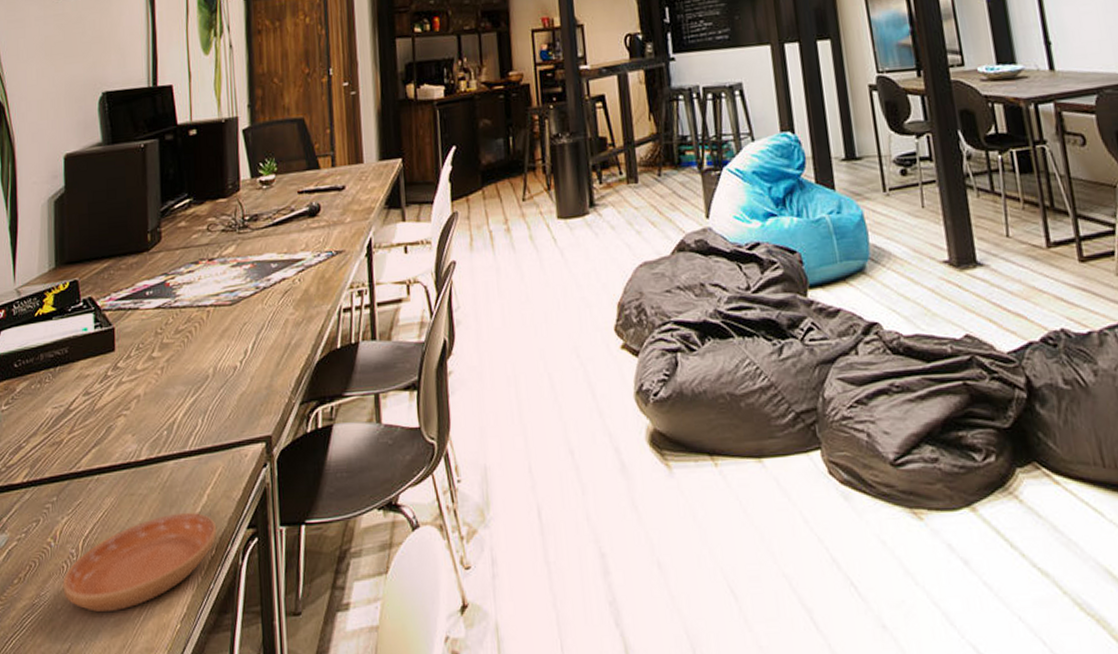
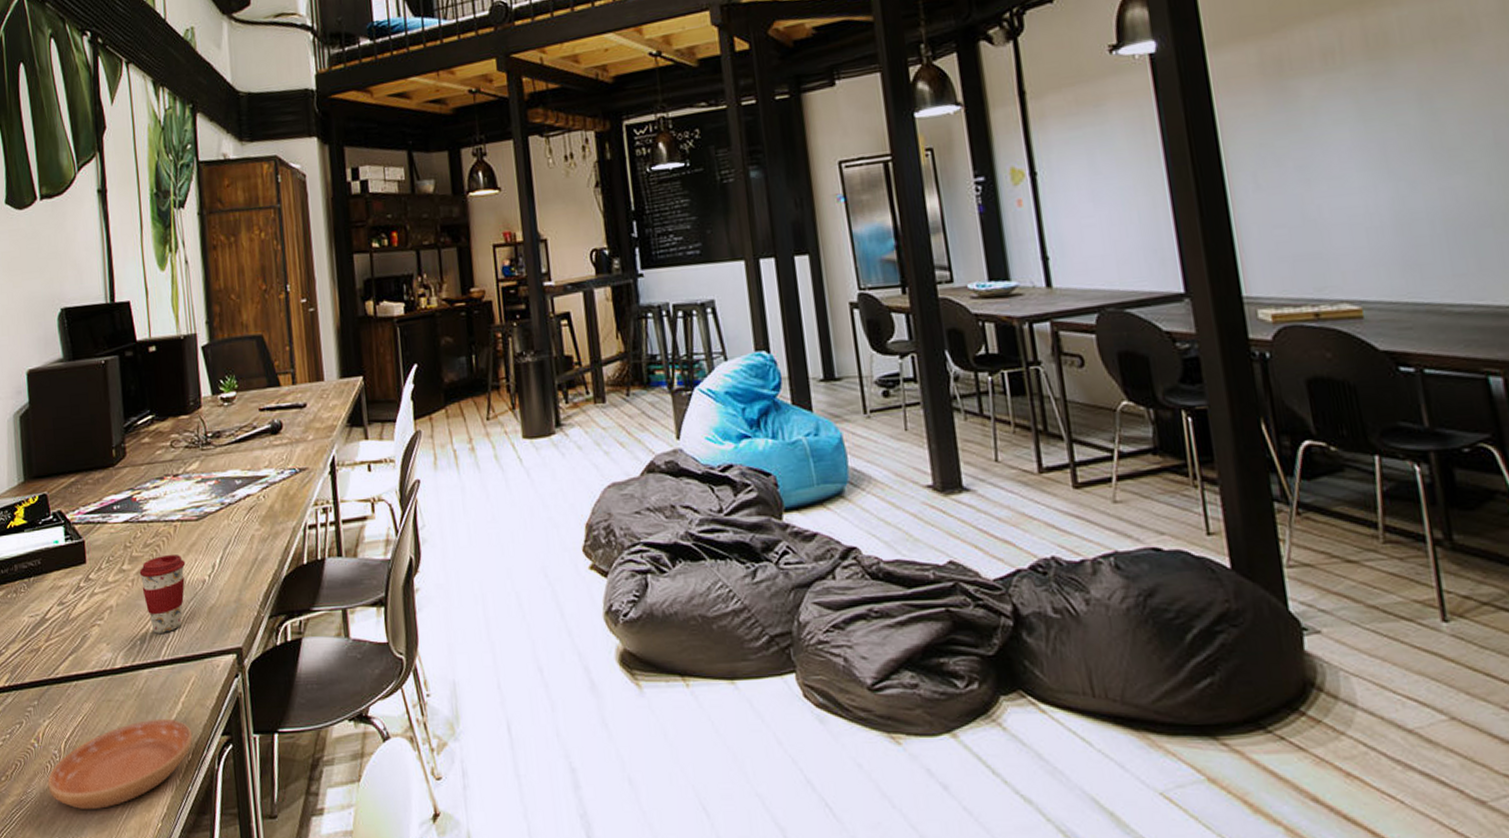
coffee cup: none [169,340,217,423] -> present [139,554,186,634]

